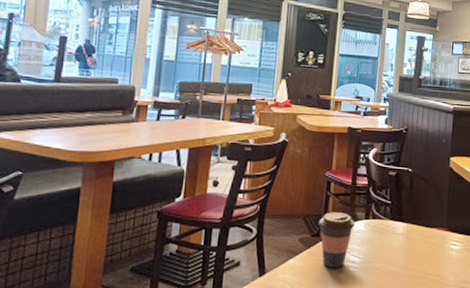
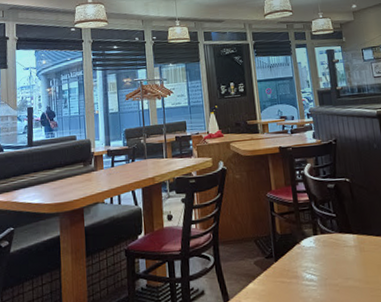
coffee cup: present [318,212,356,268] -> none [269,231,306,288]

